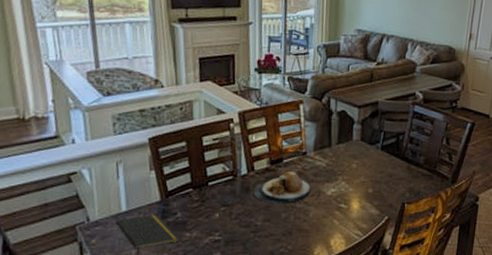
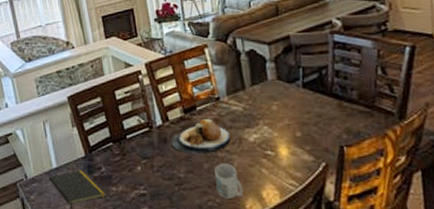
mug: none [290,214,314,246] -> present [215,164,244,199]

